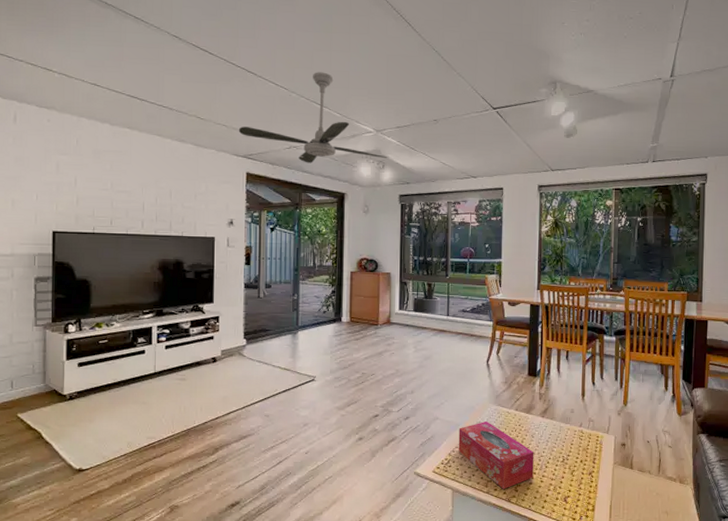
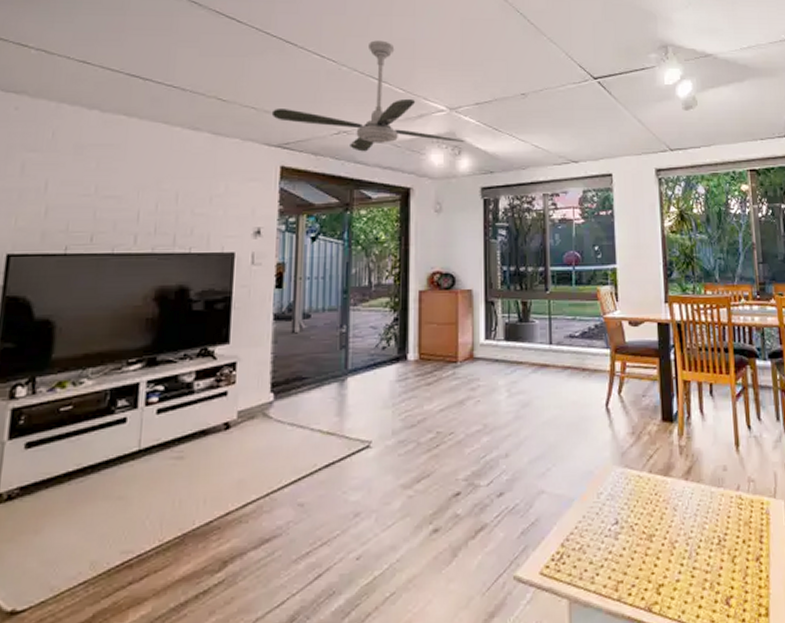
tissue box: present [458,420,534,489] -> none [573,490,681,593]

